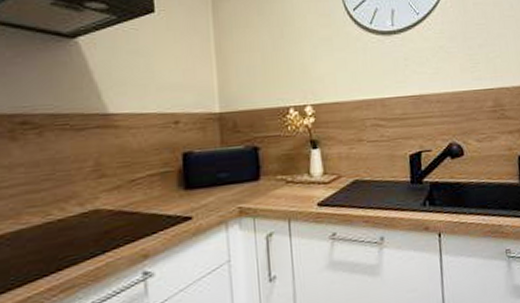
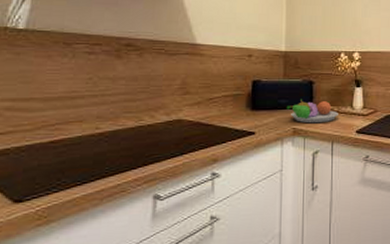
fruit bowl: none [227,170,293,200] -> present [286,99,338,124]

